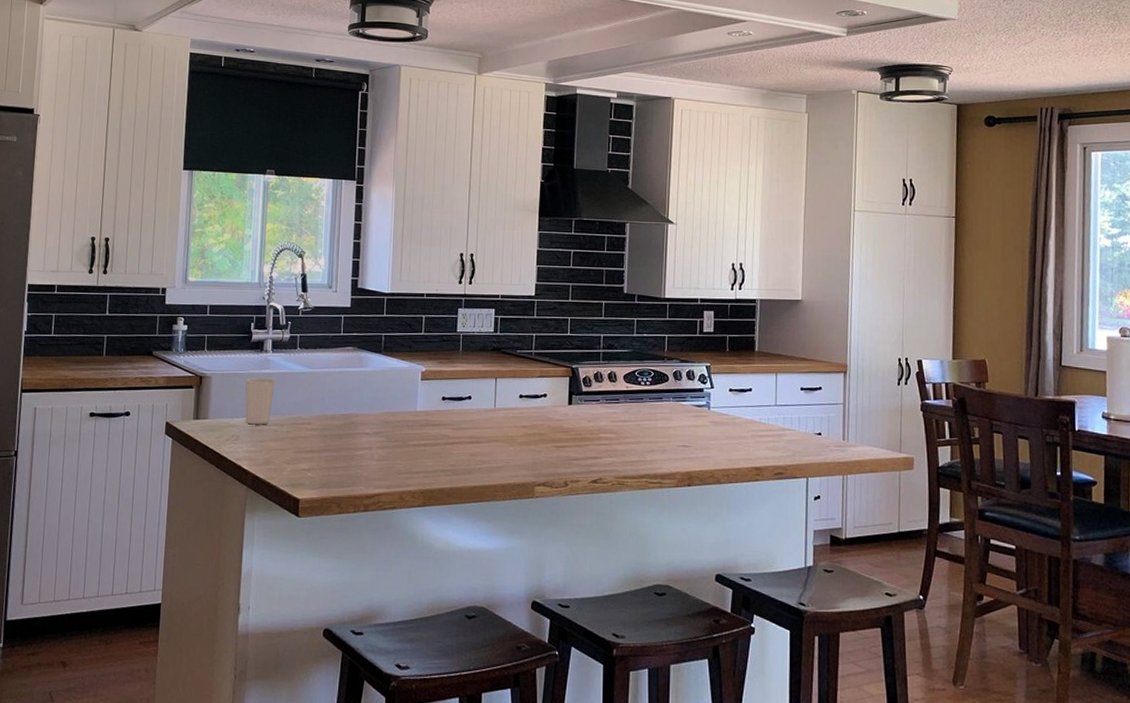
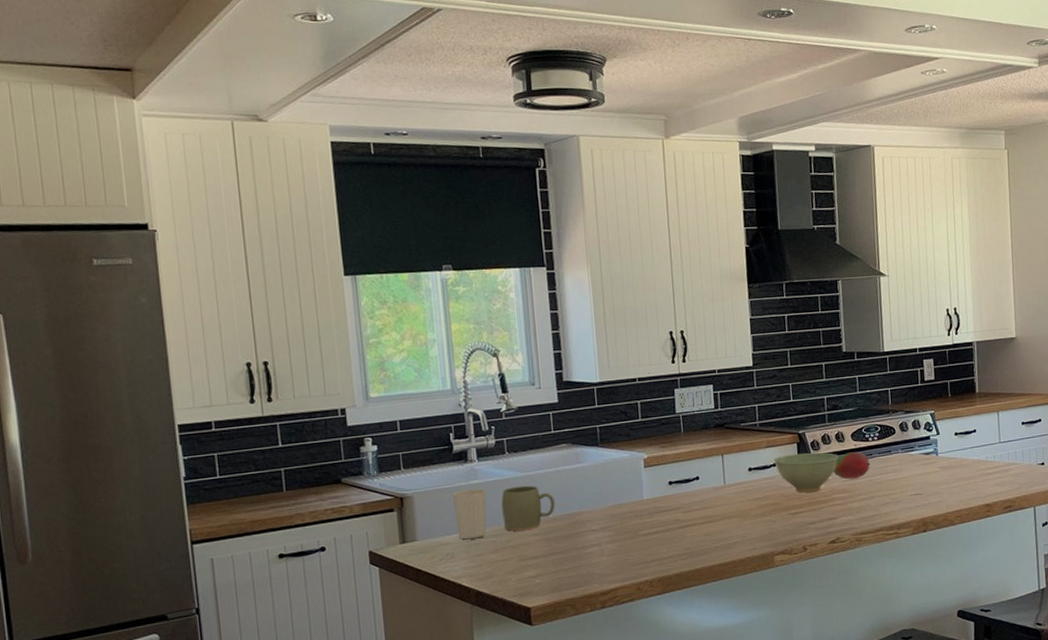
mug: none [286,381,335,424] -> present [501,485,555,531]
bowl: none [545,387,609,428] -> present [774,452,839,493]
fruit: none [602,394,640,421] -> present [833,452,871,480]

